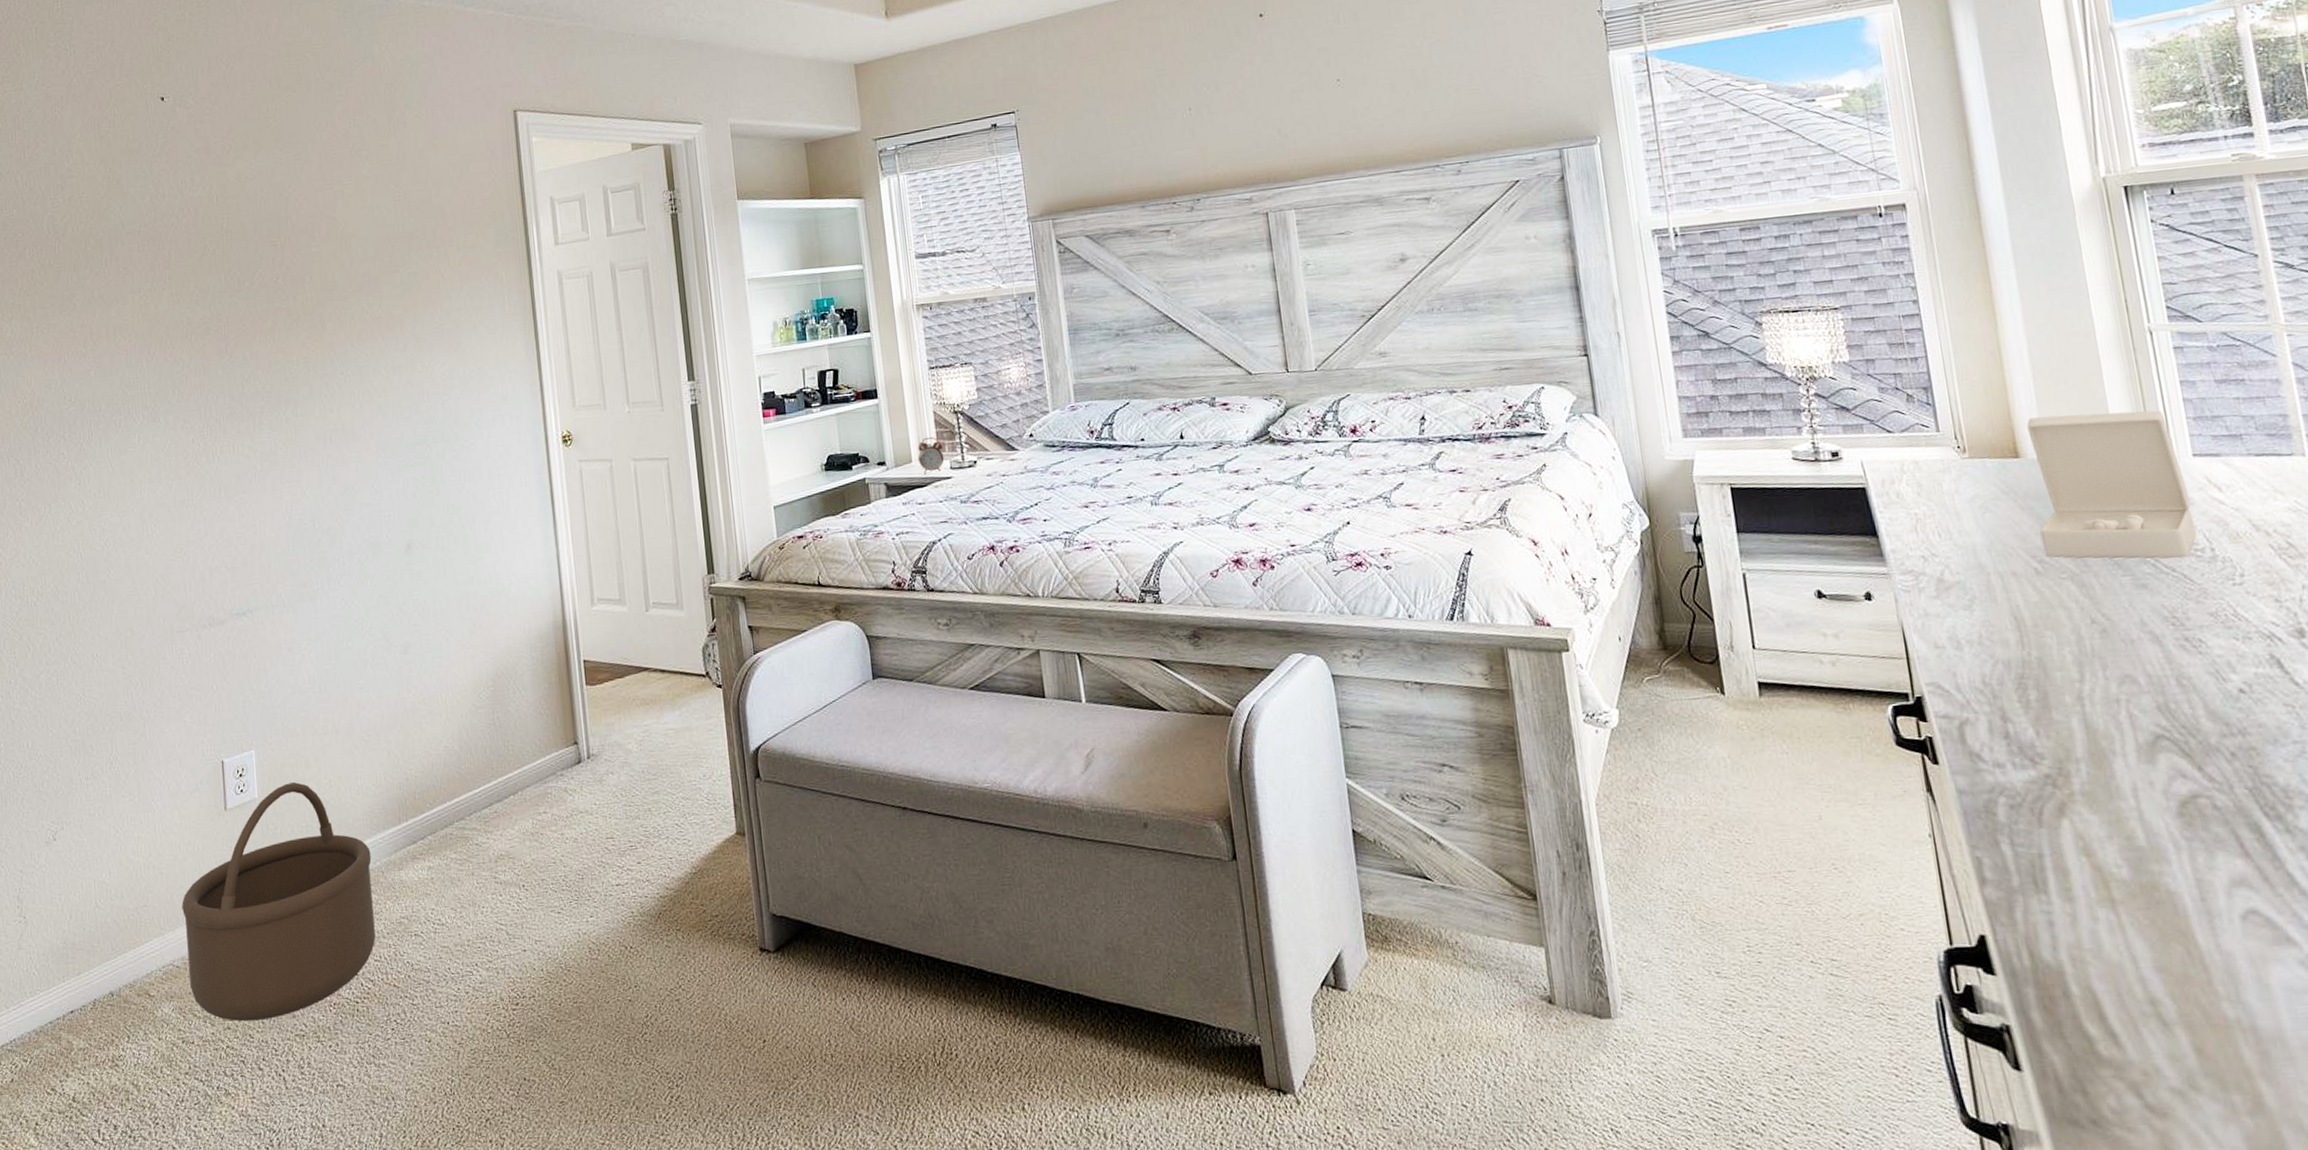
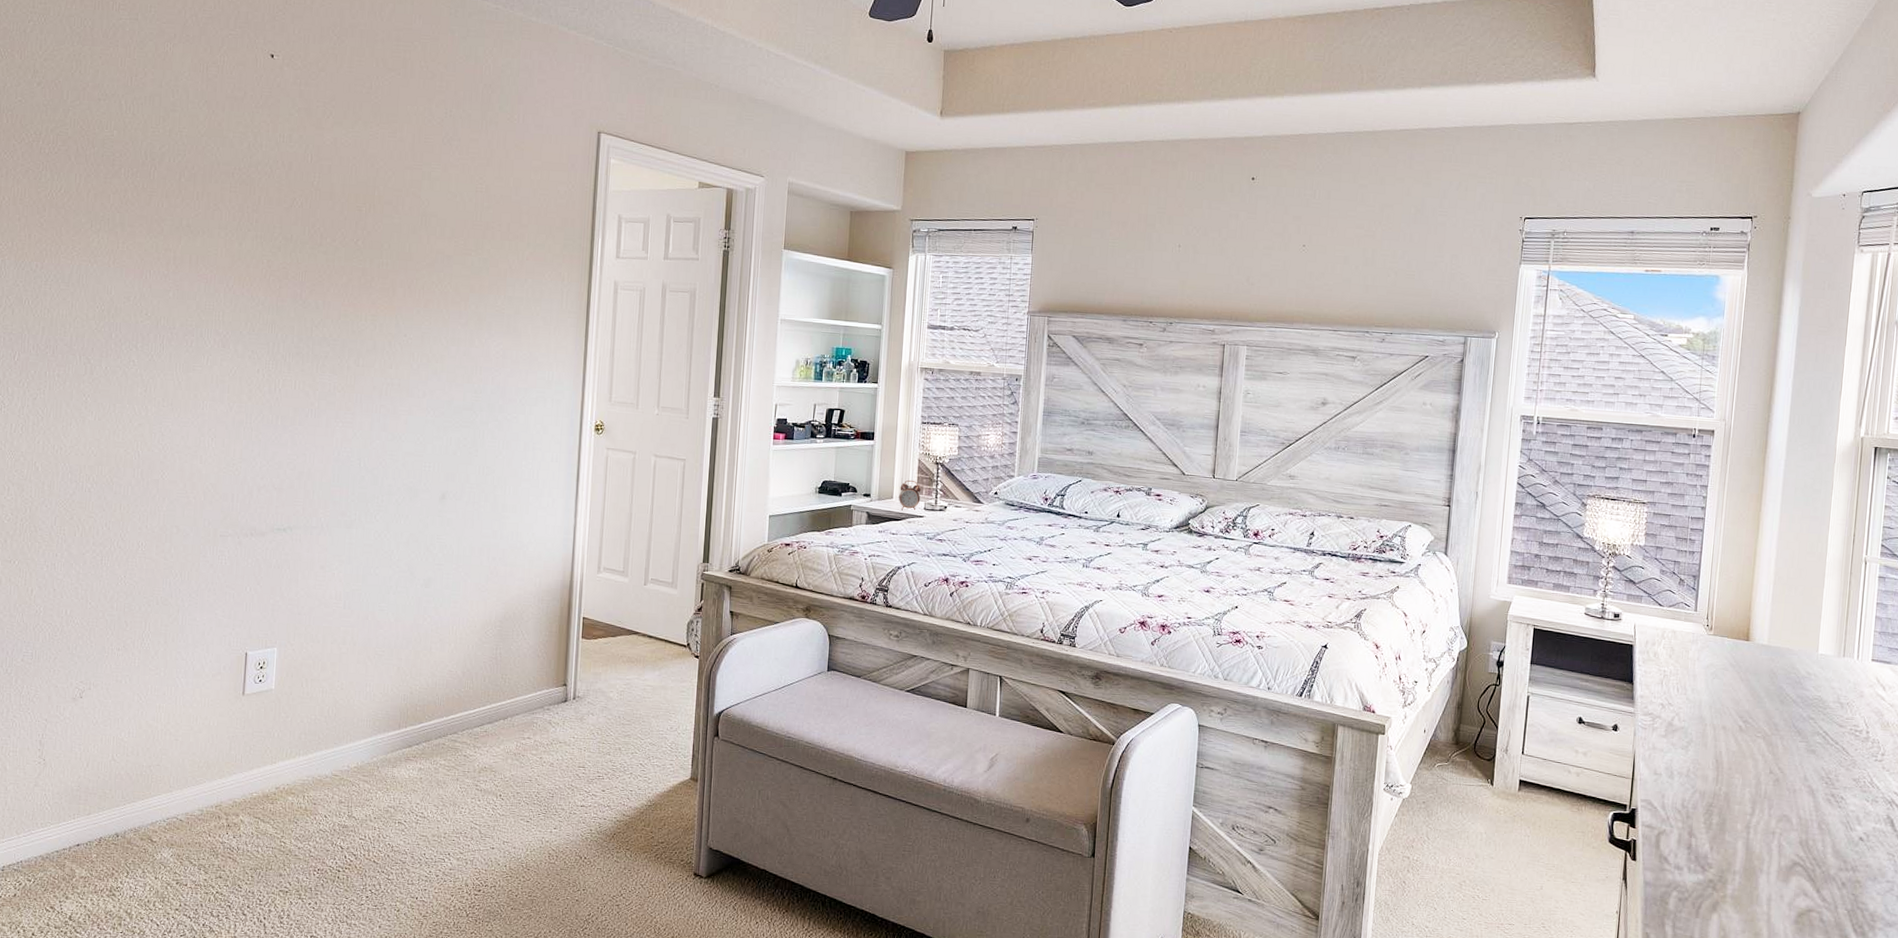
basket: present [182,781,376,1022] -> none [190,680,370,875]
jewelry box: present [2027,410,2197,560] -> none [1749,612,1862,736]

